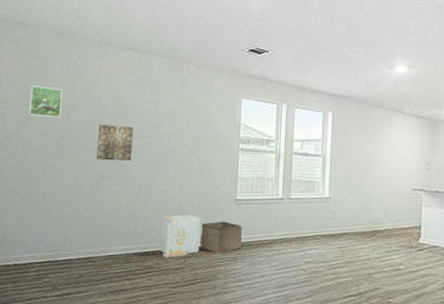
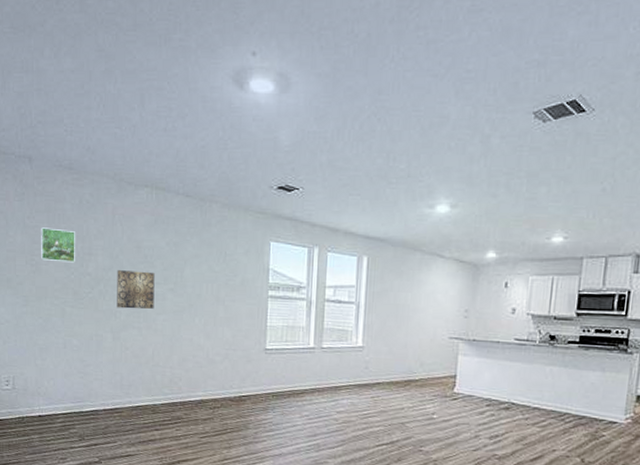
product box: present [159,214,201,258] -> none [187,364,229,409]
storage bin: present [200,221,243,253] -> none [229,371,273,404]

